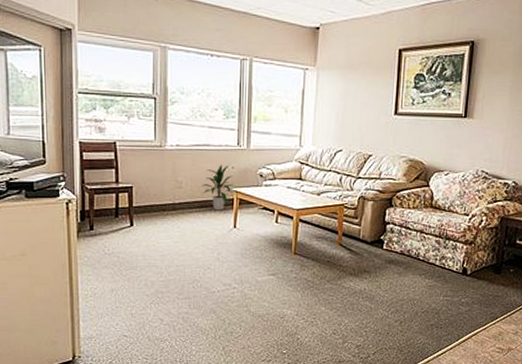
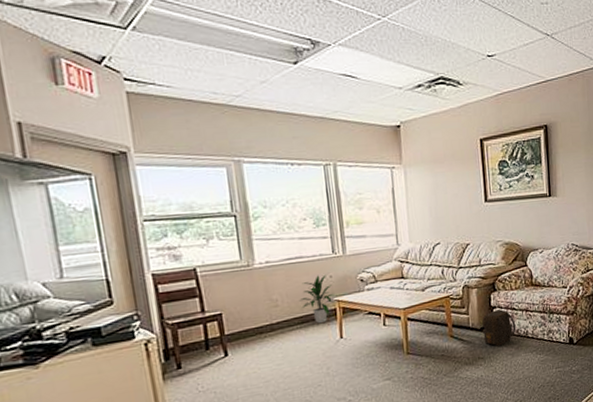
backpack: none [372,226,408,263] -> present [482,309,516,347]

